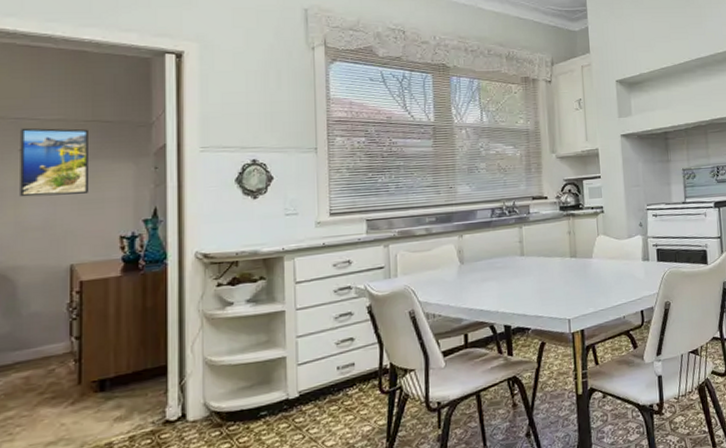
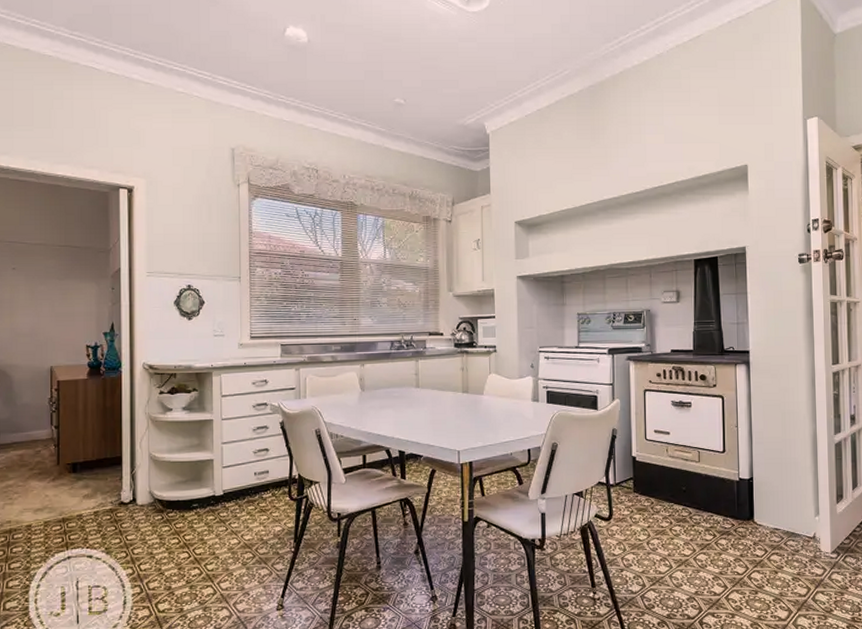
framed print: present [20,127,90,197] -> none [13,250,64,308]

